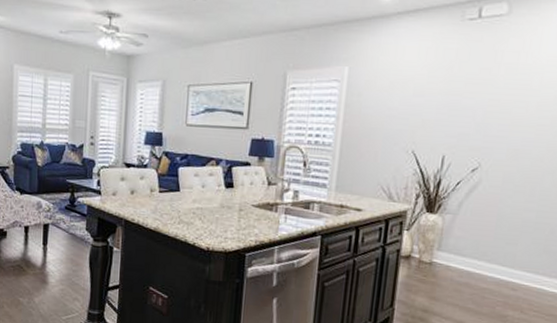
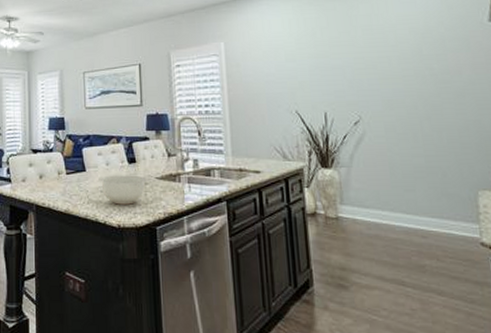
bowl: none [194,198,241,229] -> present [101,175,146,205]

